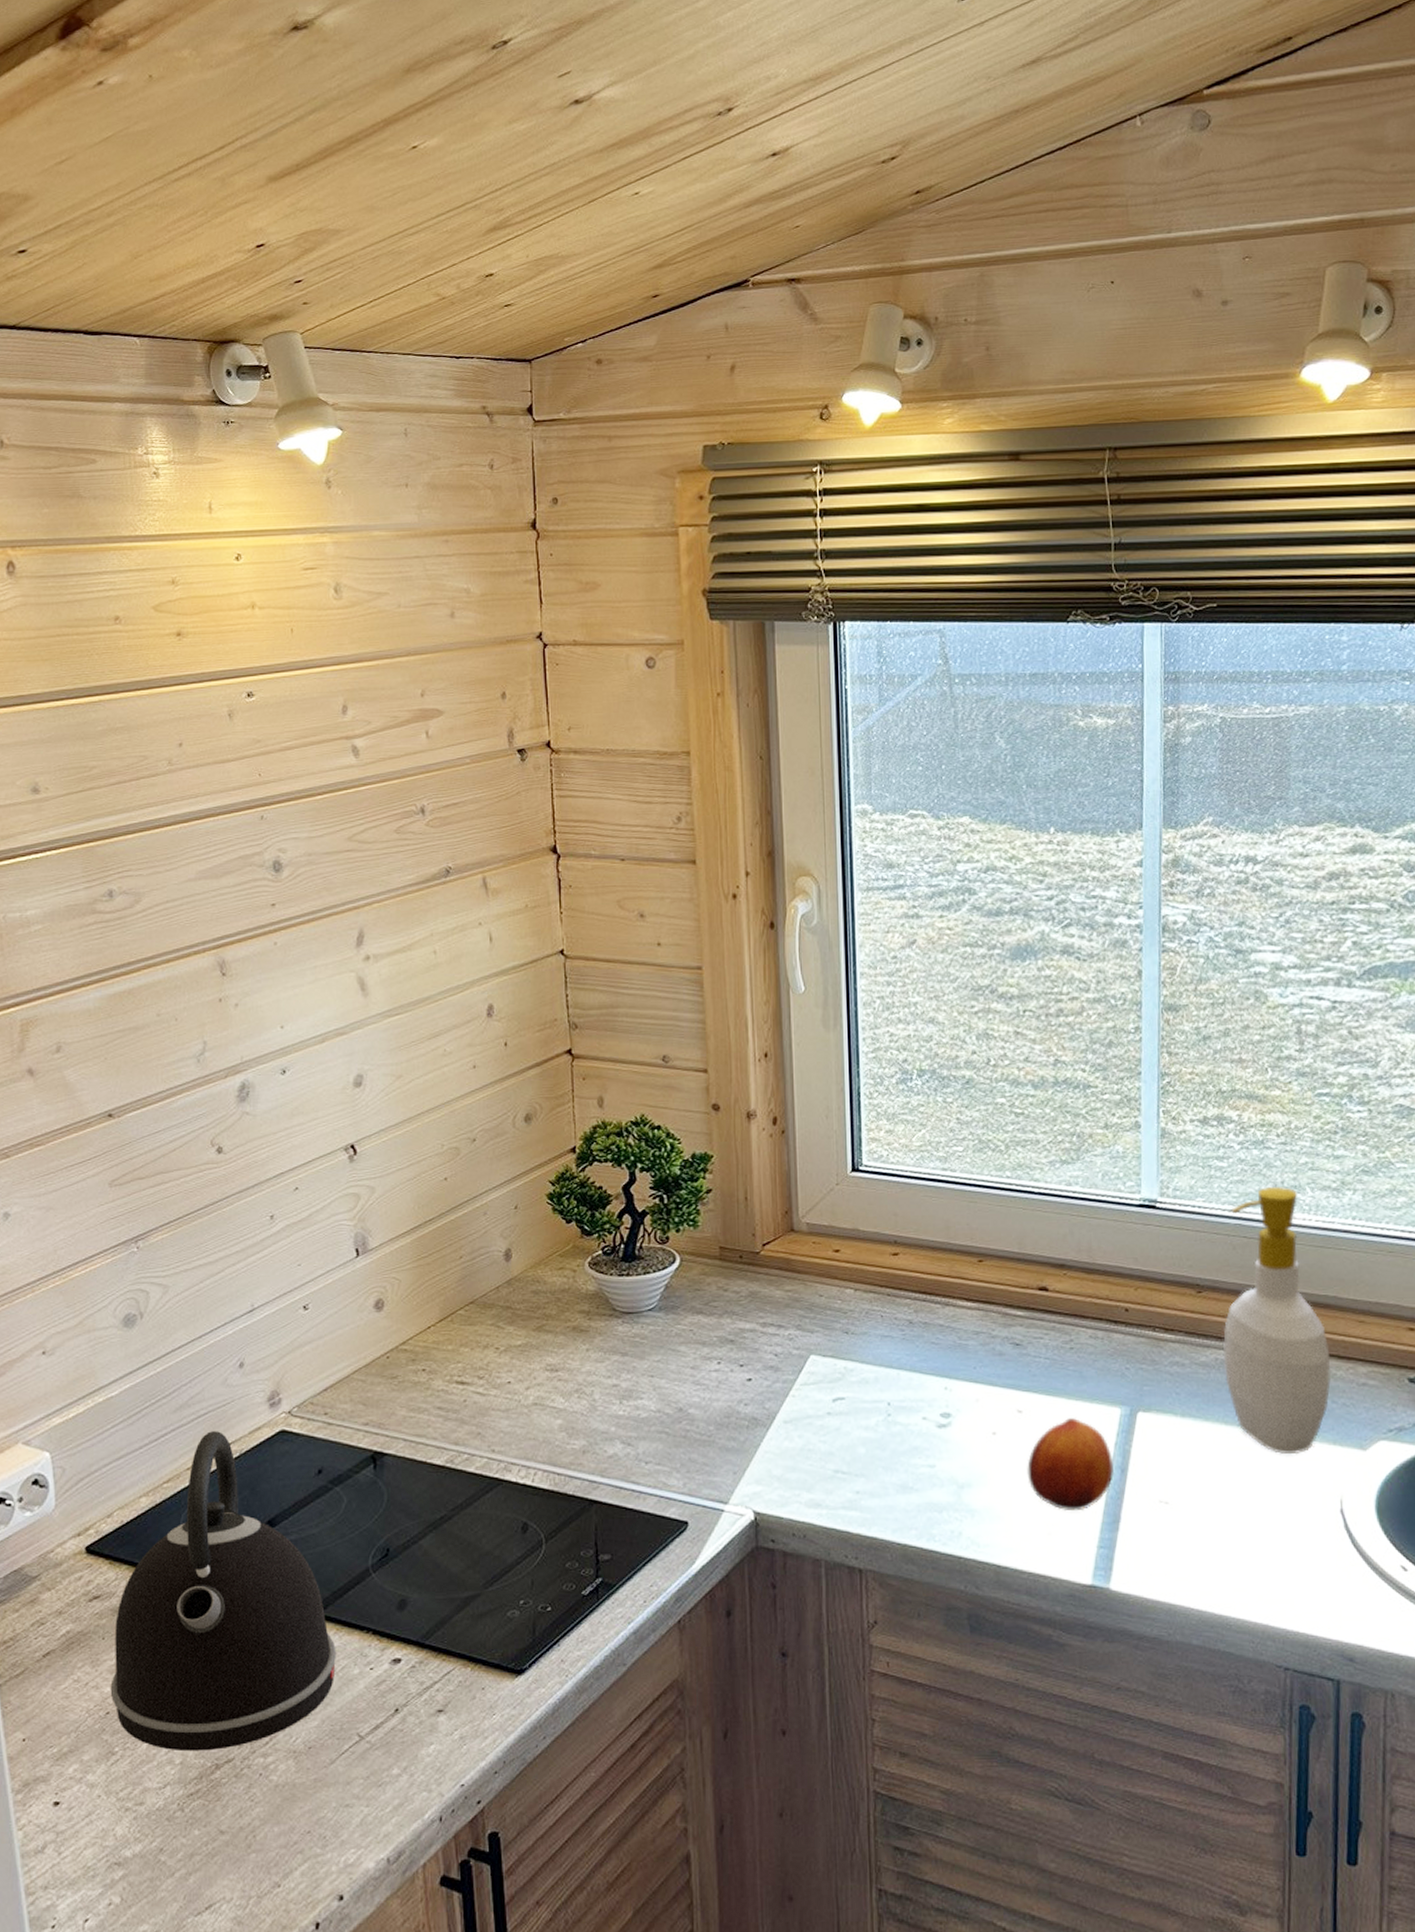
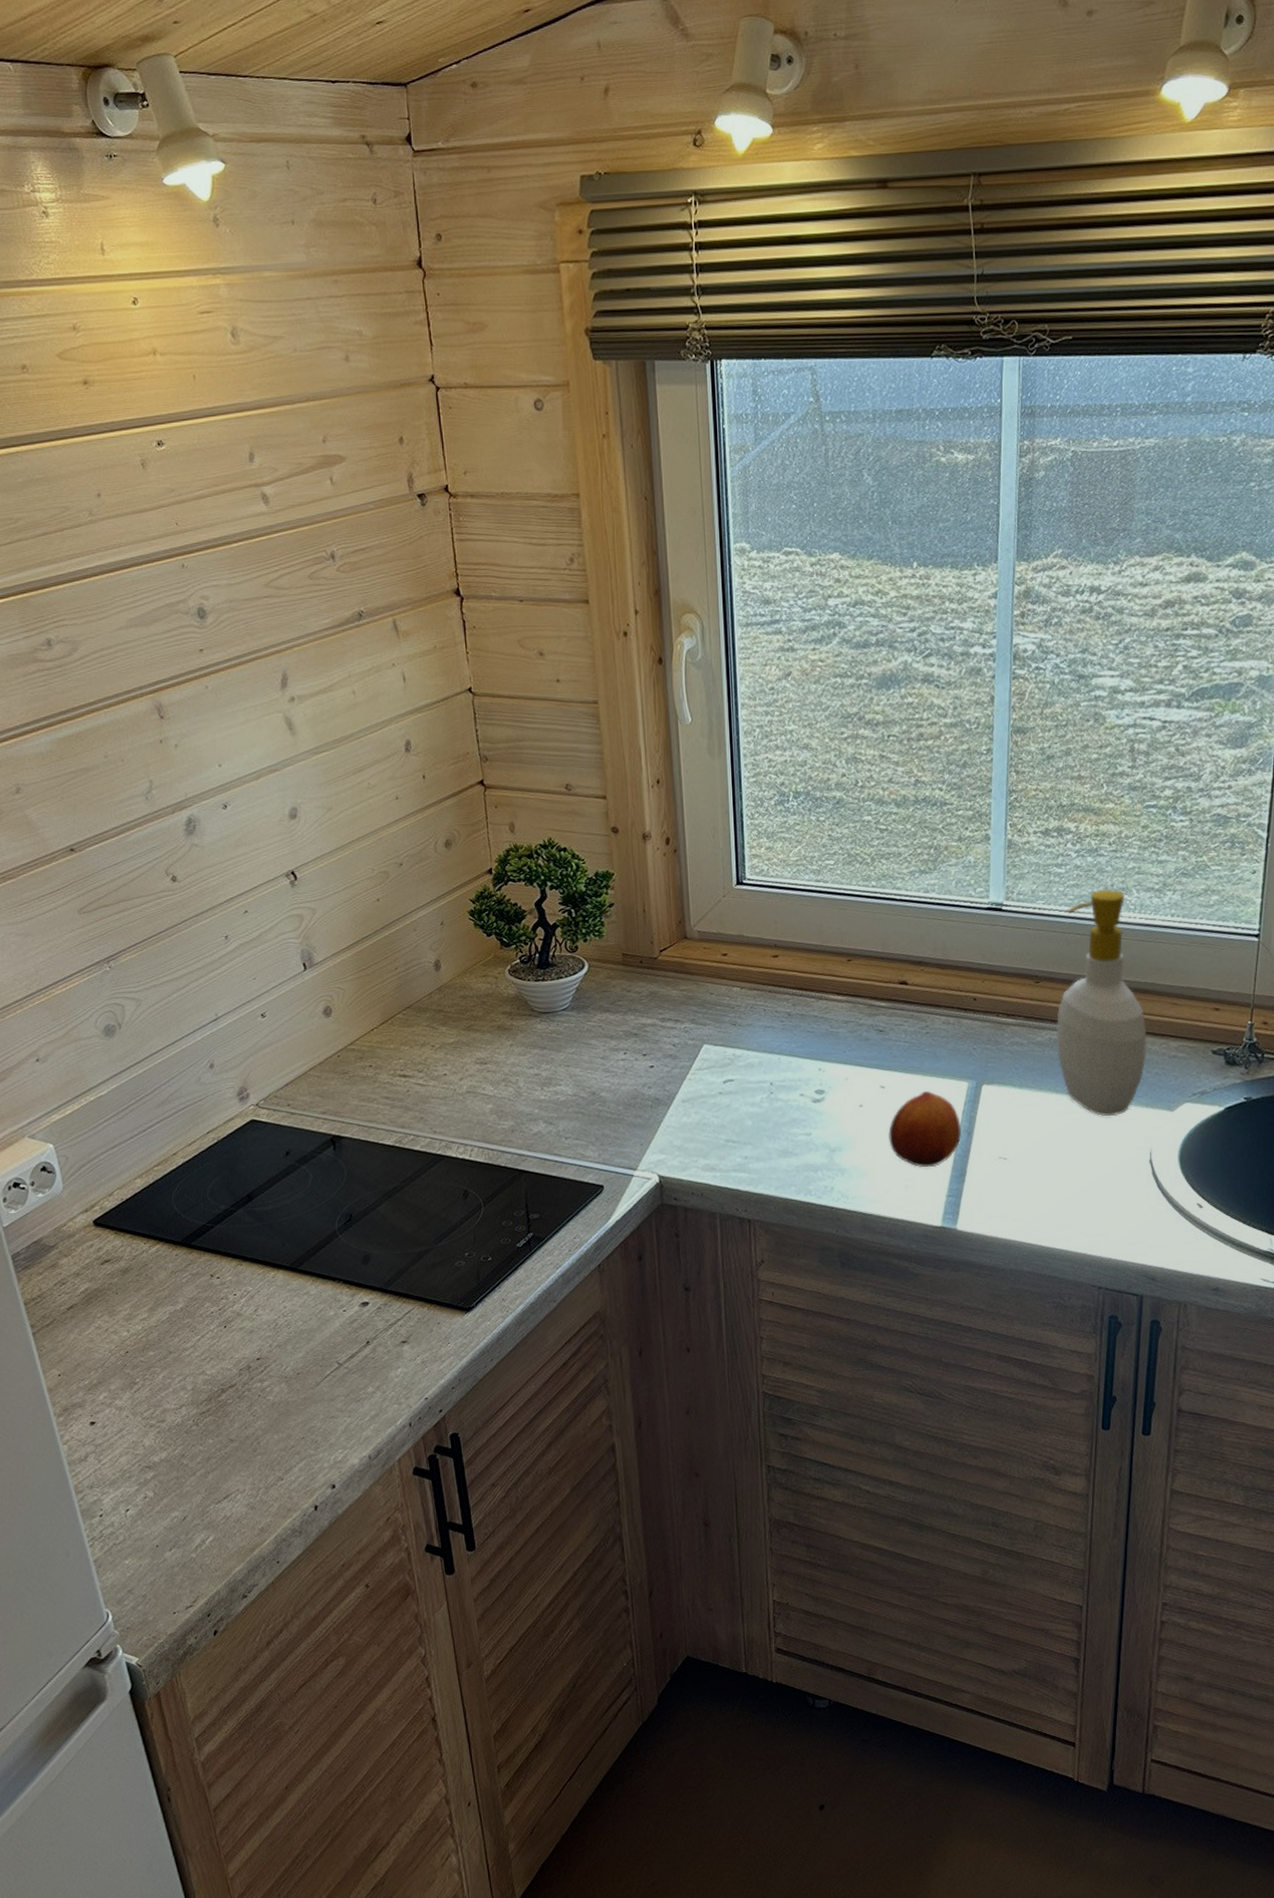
kettle: present [110,1431,336,1752] -> none [125,1122,314,1380]

